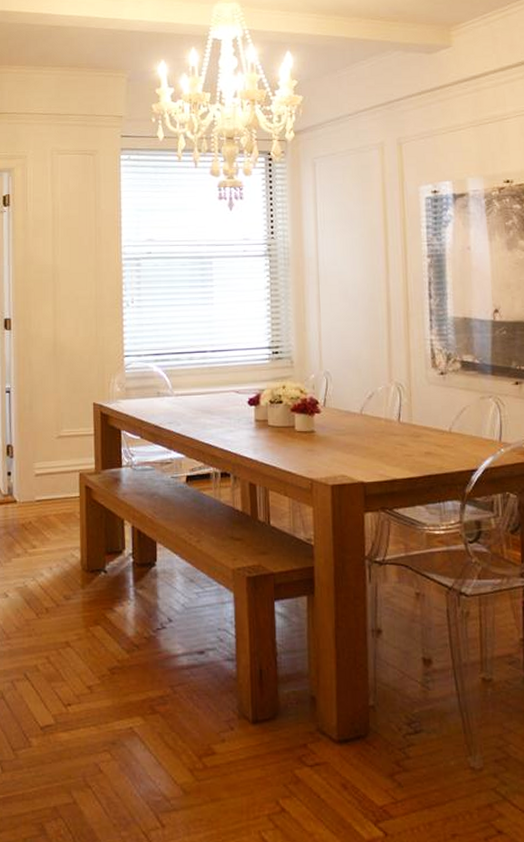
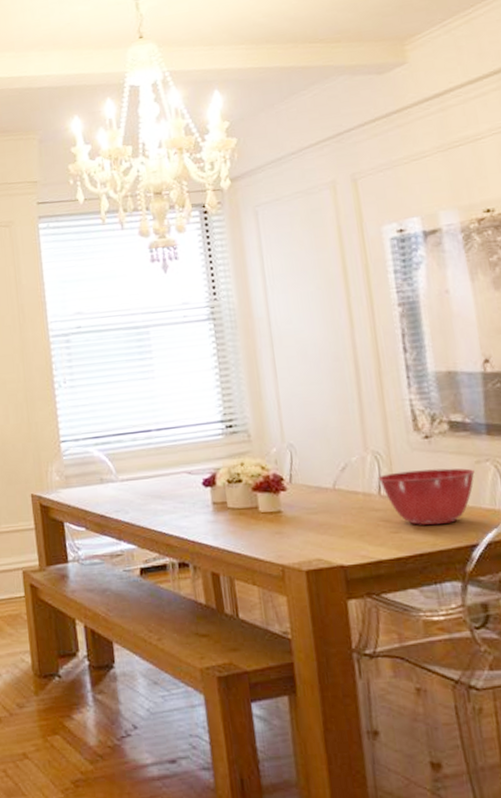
mixing bowl: none [399,402,479,451] -> present [378,468,475,525]

